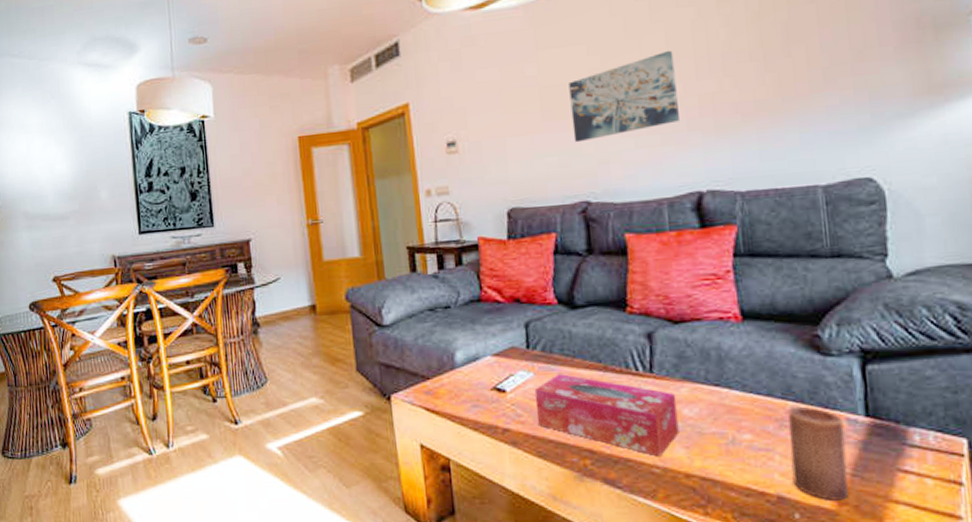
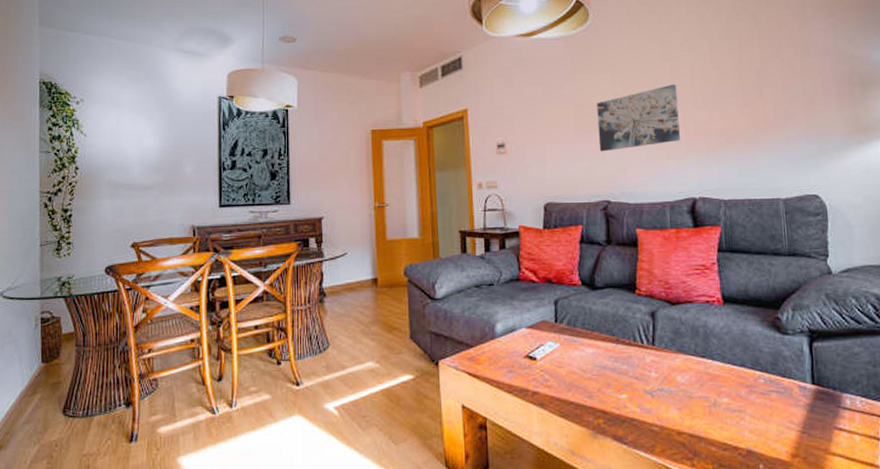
tissue box: present [534,374,679,457] -> none [560,345,674,417]
candle: present [787,406,849,500] -> none [755,375,800,453]

